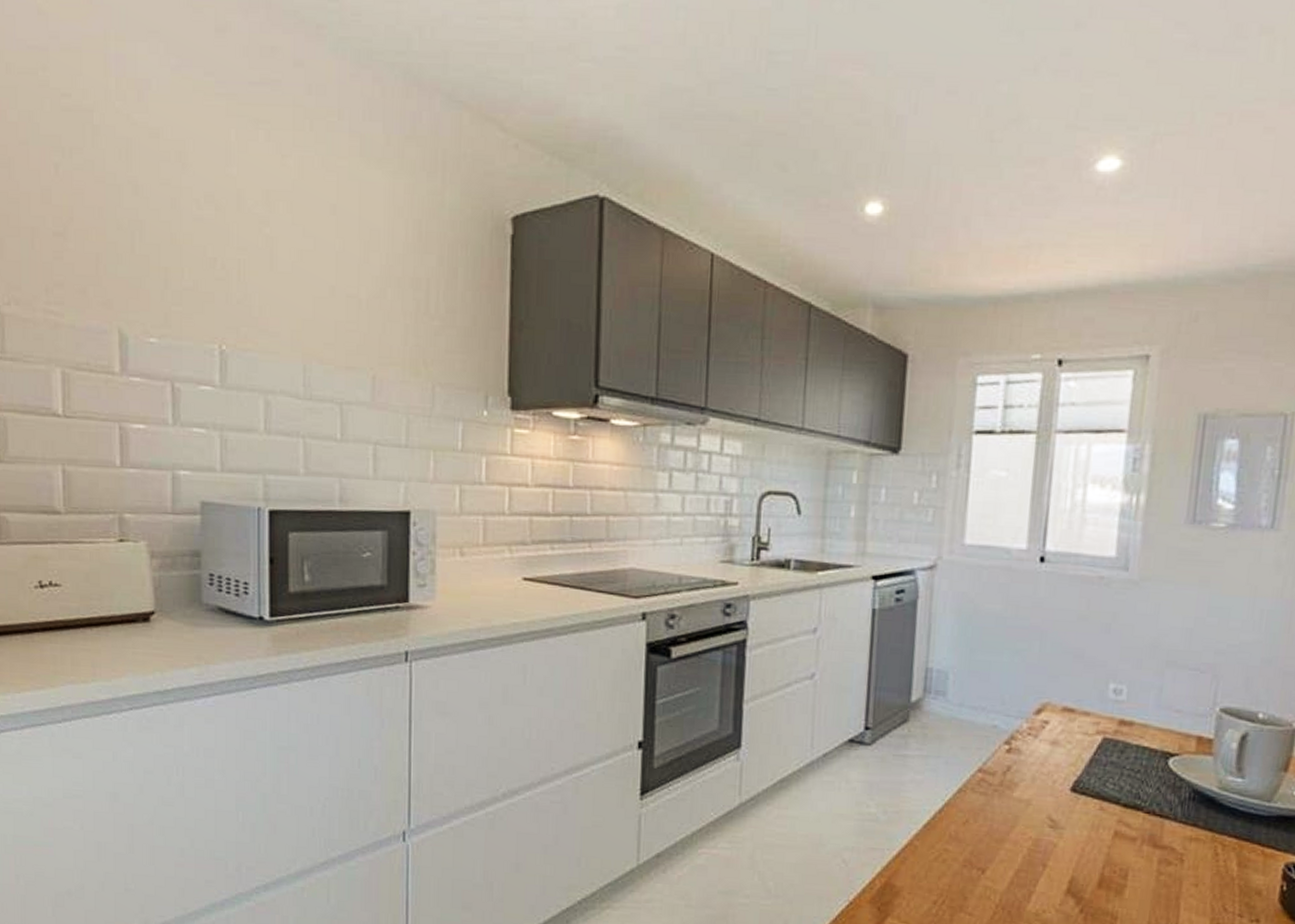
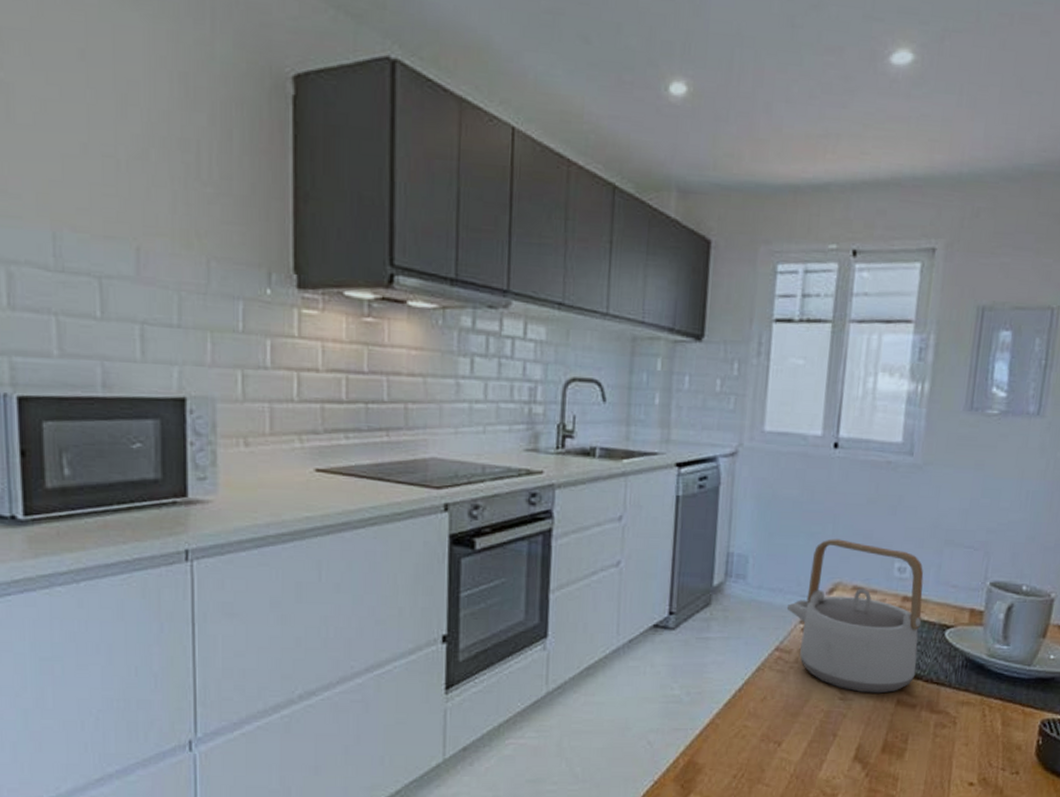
teapot: none [991,656,1143,824] -> present [787,539,924,694]

